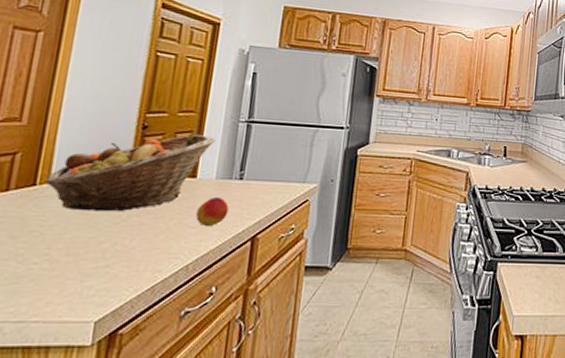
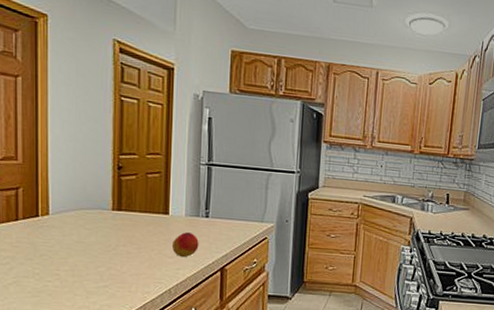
fruit basket: present [46,133,216,212] -> none [47,174,182,241]

